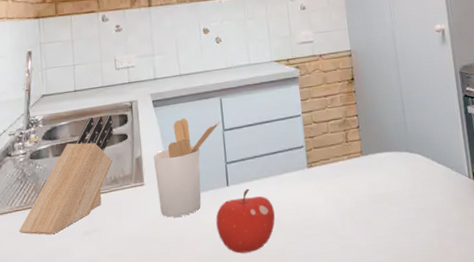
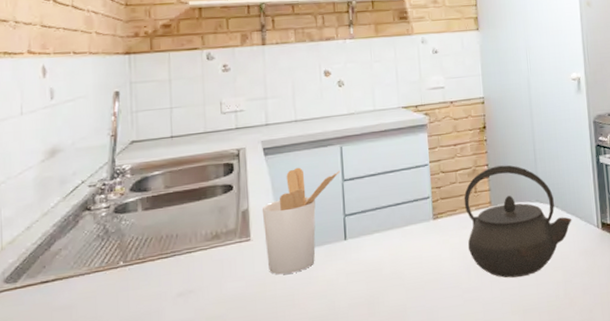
knife block: present [19,115,114,235] -> none [98,164,217,298]
fruit: present [216,188,275,254] -> none [331,242,397,311]
kettle: none [336,115,443,226] -> present [464,165,572,278]

